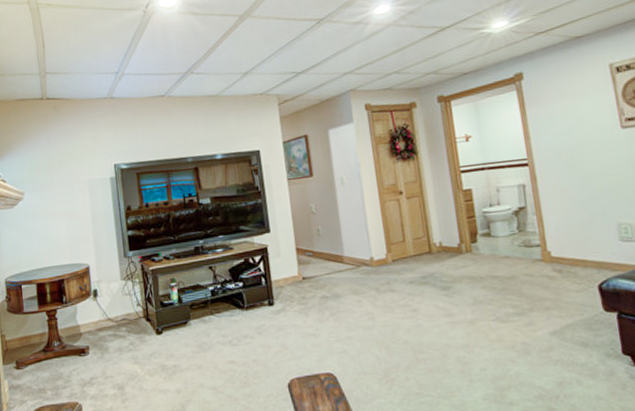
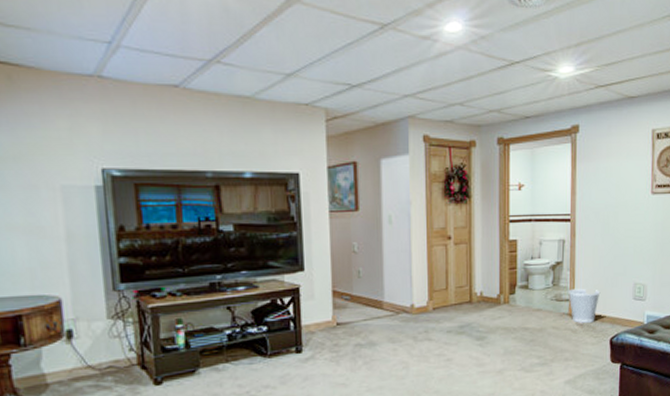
wastebasket: none [536,232,577,269] -> present [567,288,601,323]

